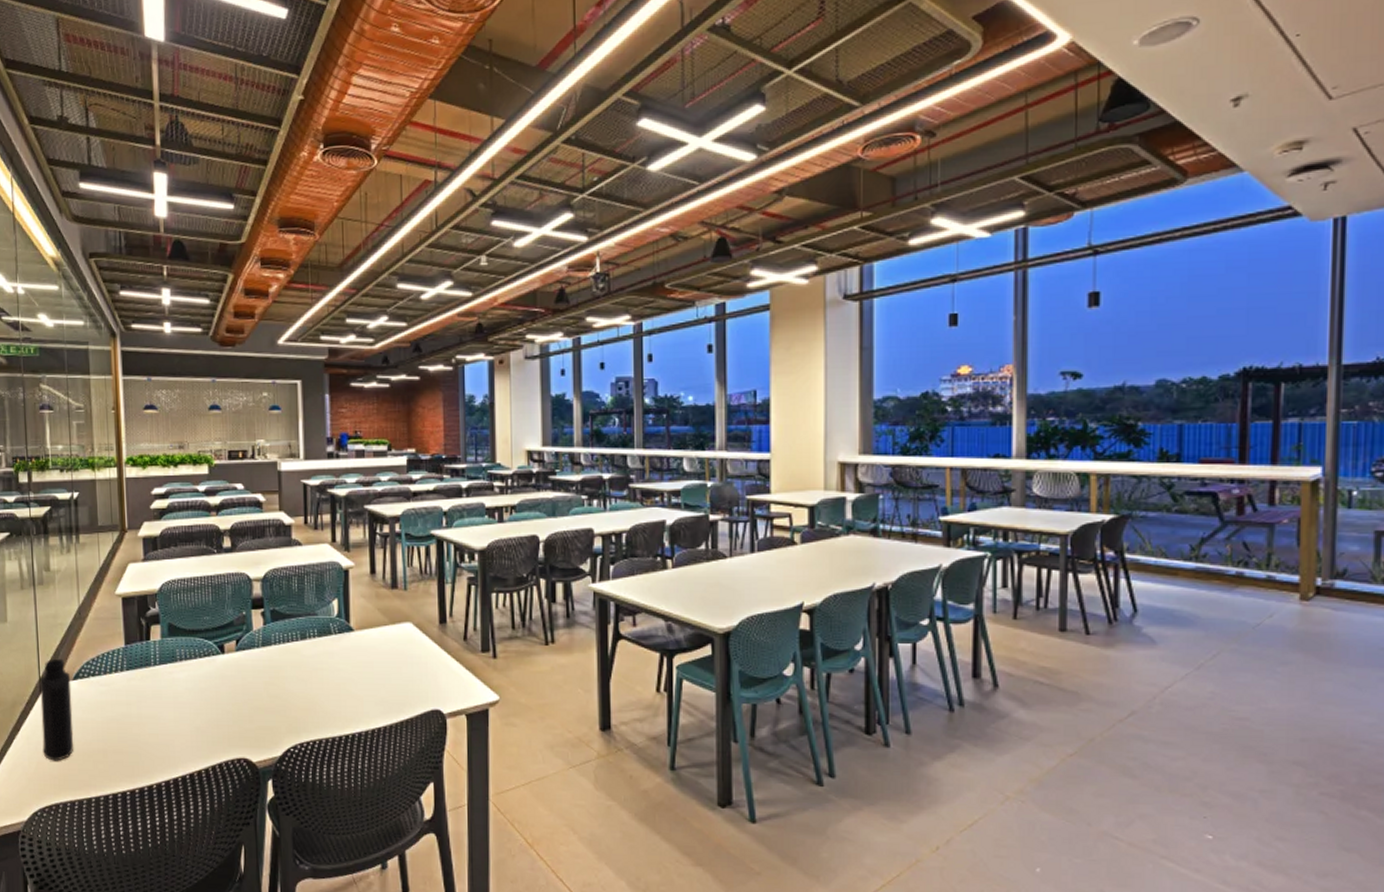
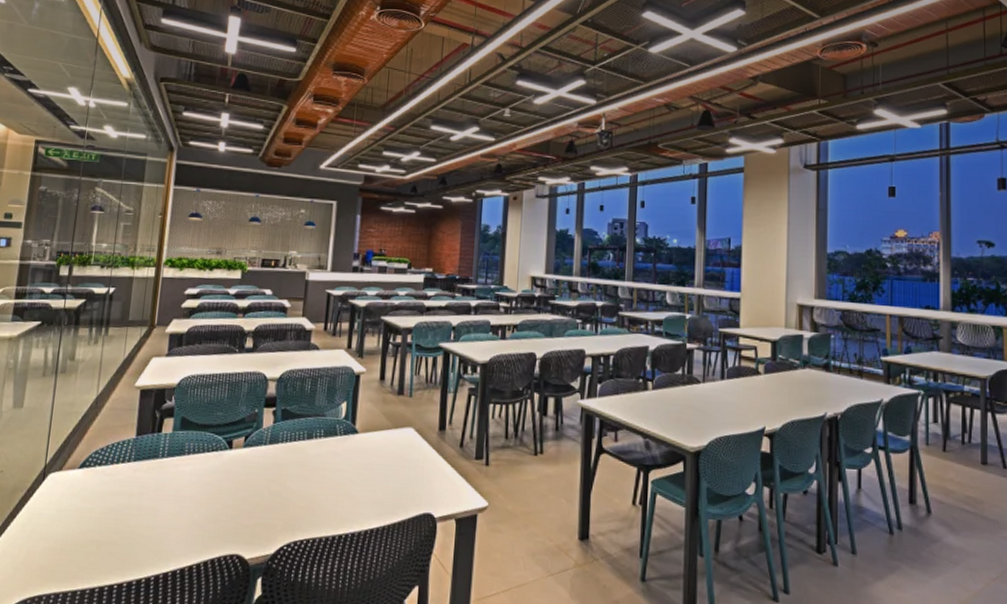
bottle: present [39,658,74,761] -> none [35,446,77,551]

